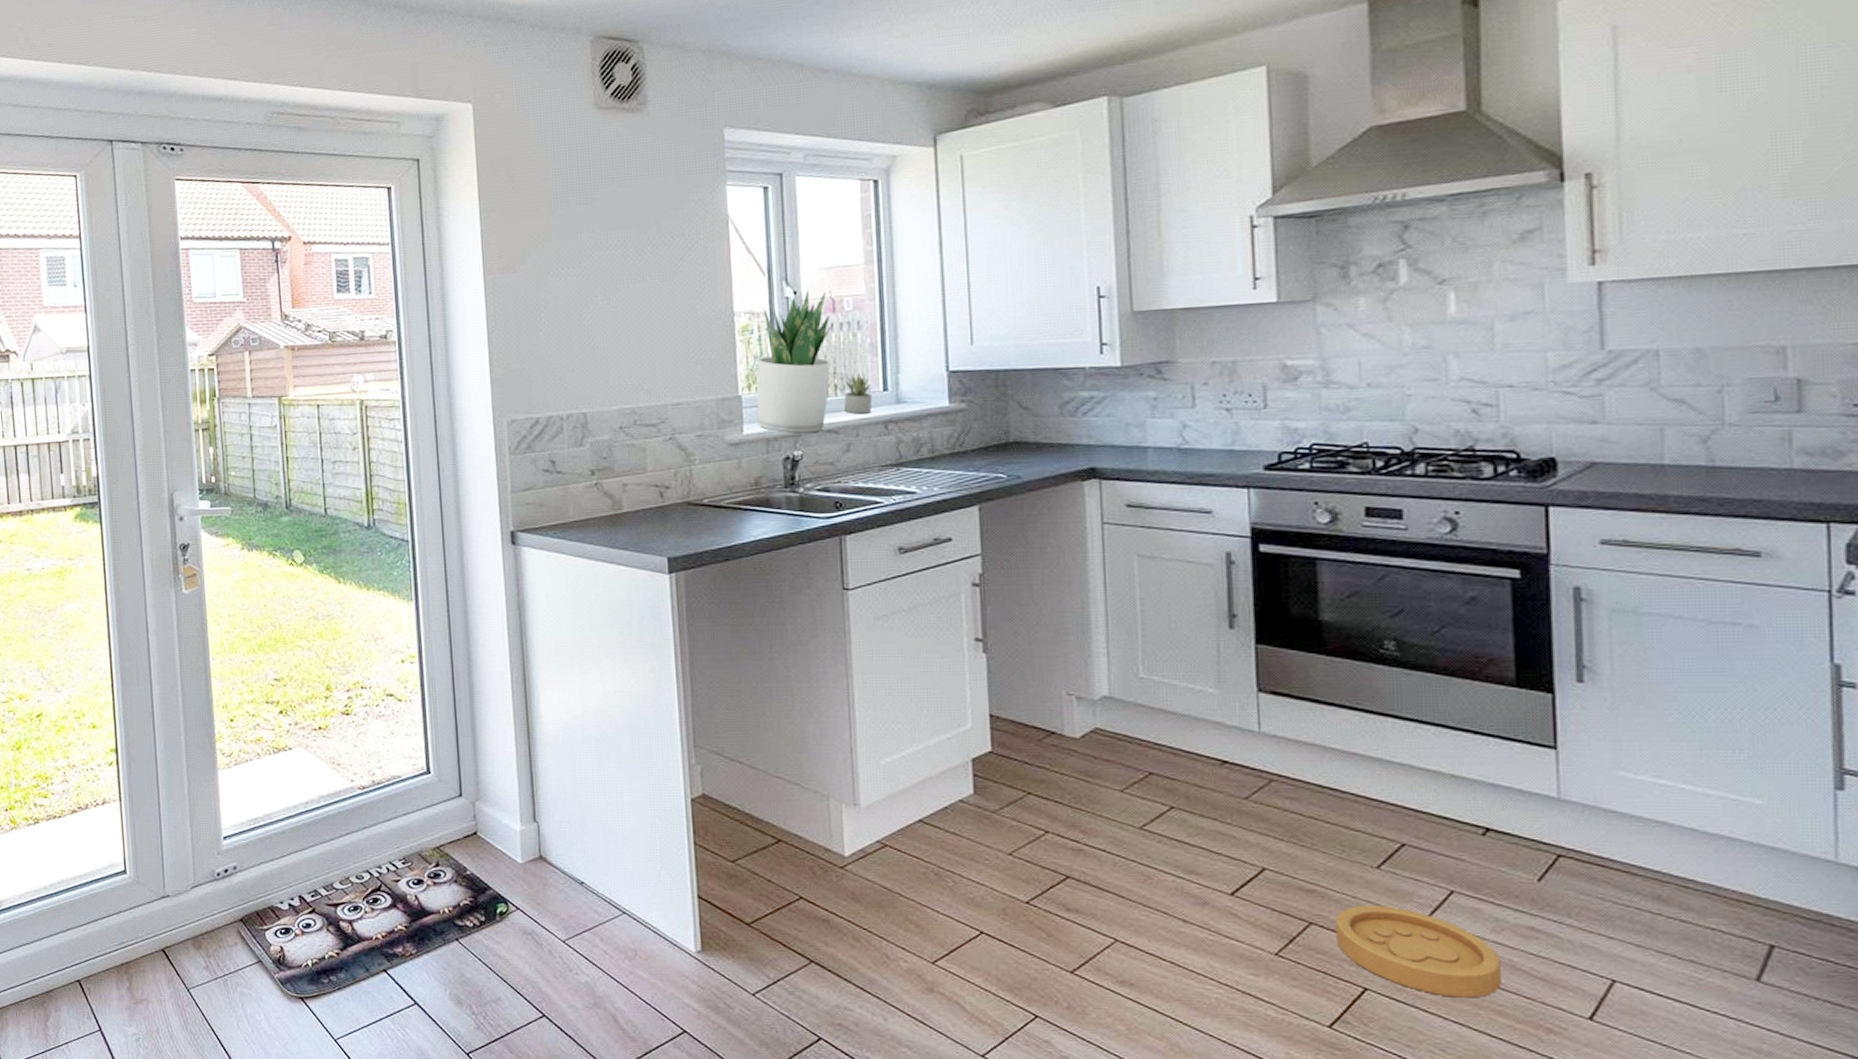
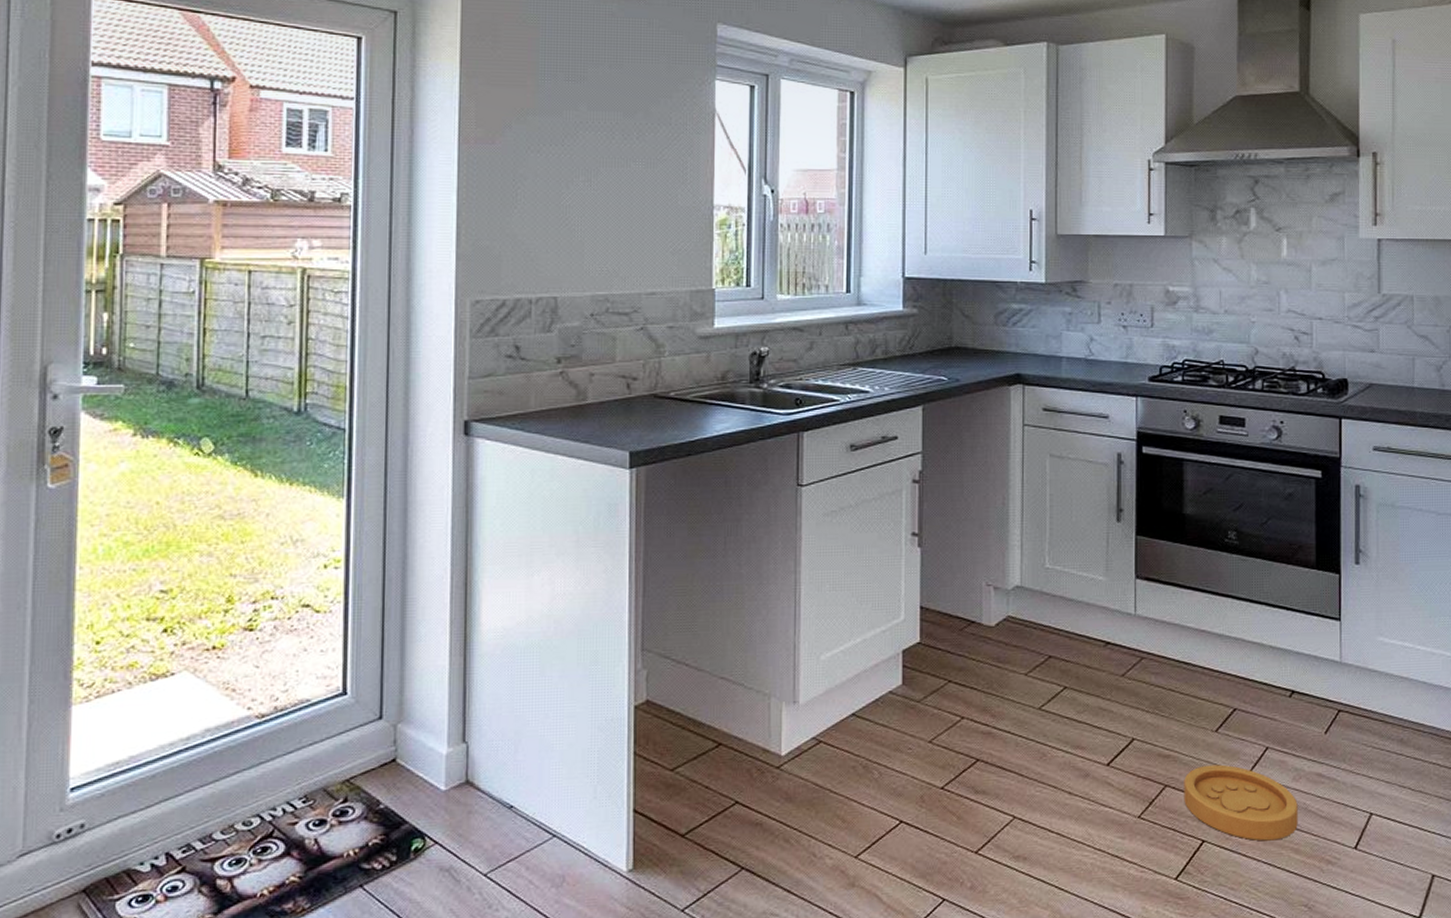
planter: present [756,290,834,434] -> none [728,190,806,330]
succulent plant: present [843,372,873,414] -> none [809,273,836,314]

